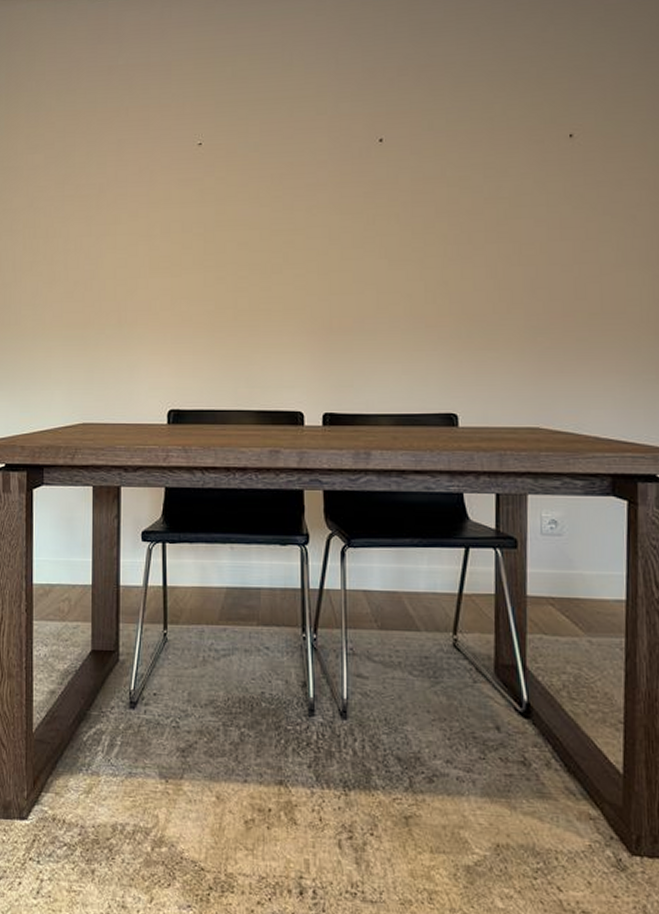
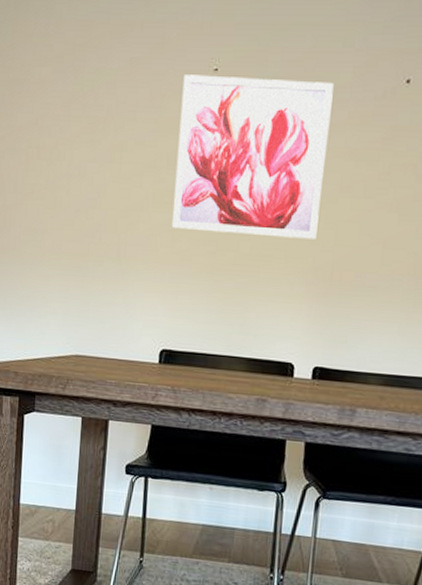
wall art: none [169,147,312,292] -> present [171,74,334,240]

